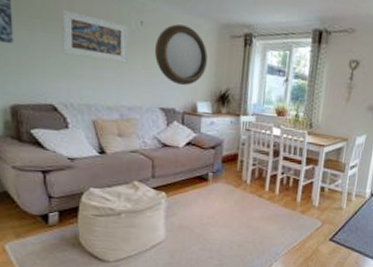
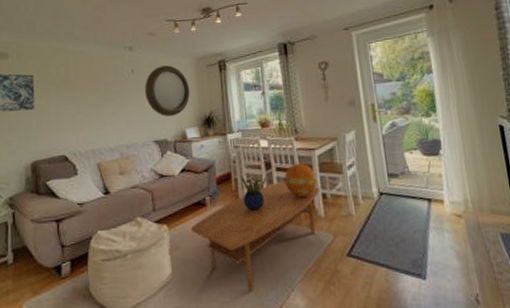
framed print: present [62,9,129,63] -> none [71,74,124,110]
coffee table: none [189,169,321,258] -> present [190,181,321,291]
potted plant: none [245,158,272,192] -> present [240,175,267,211]
decorative sphere: none [288,156,320,188] -> present [284,163,317,198]

